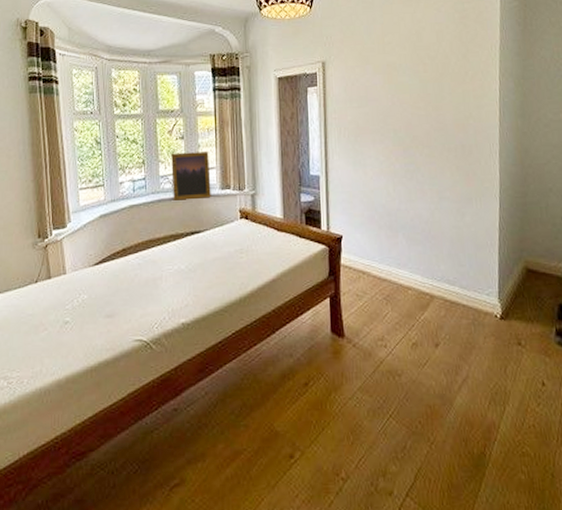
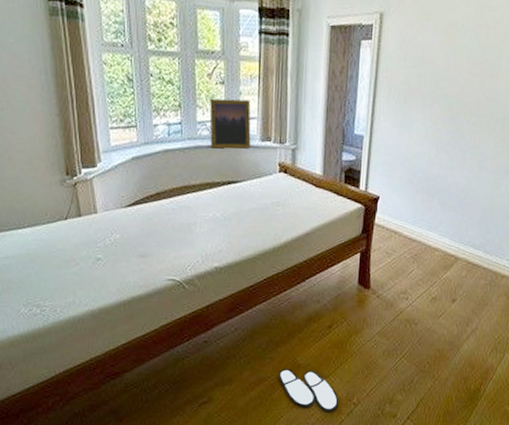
slippers: none [255,438,324,492] -> present [279,369,338,413]

